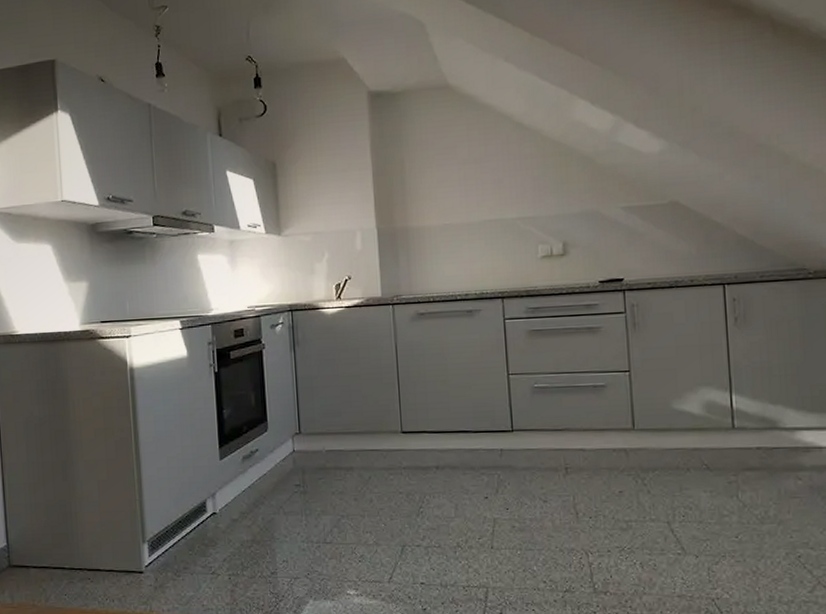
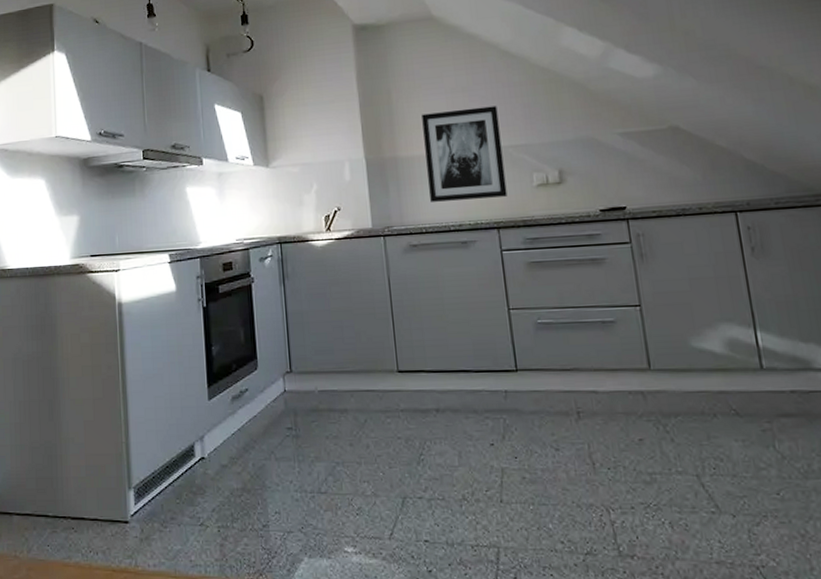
wall art: none [434,178,513,272] -> present [422,106,508,202]

